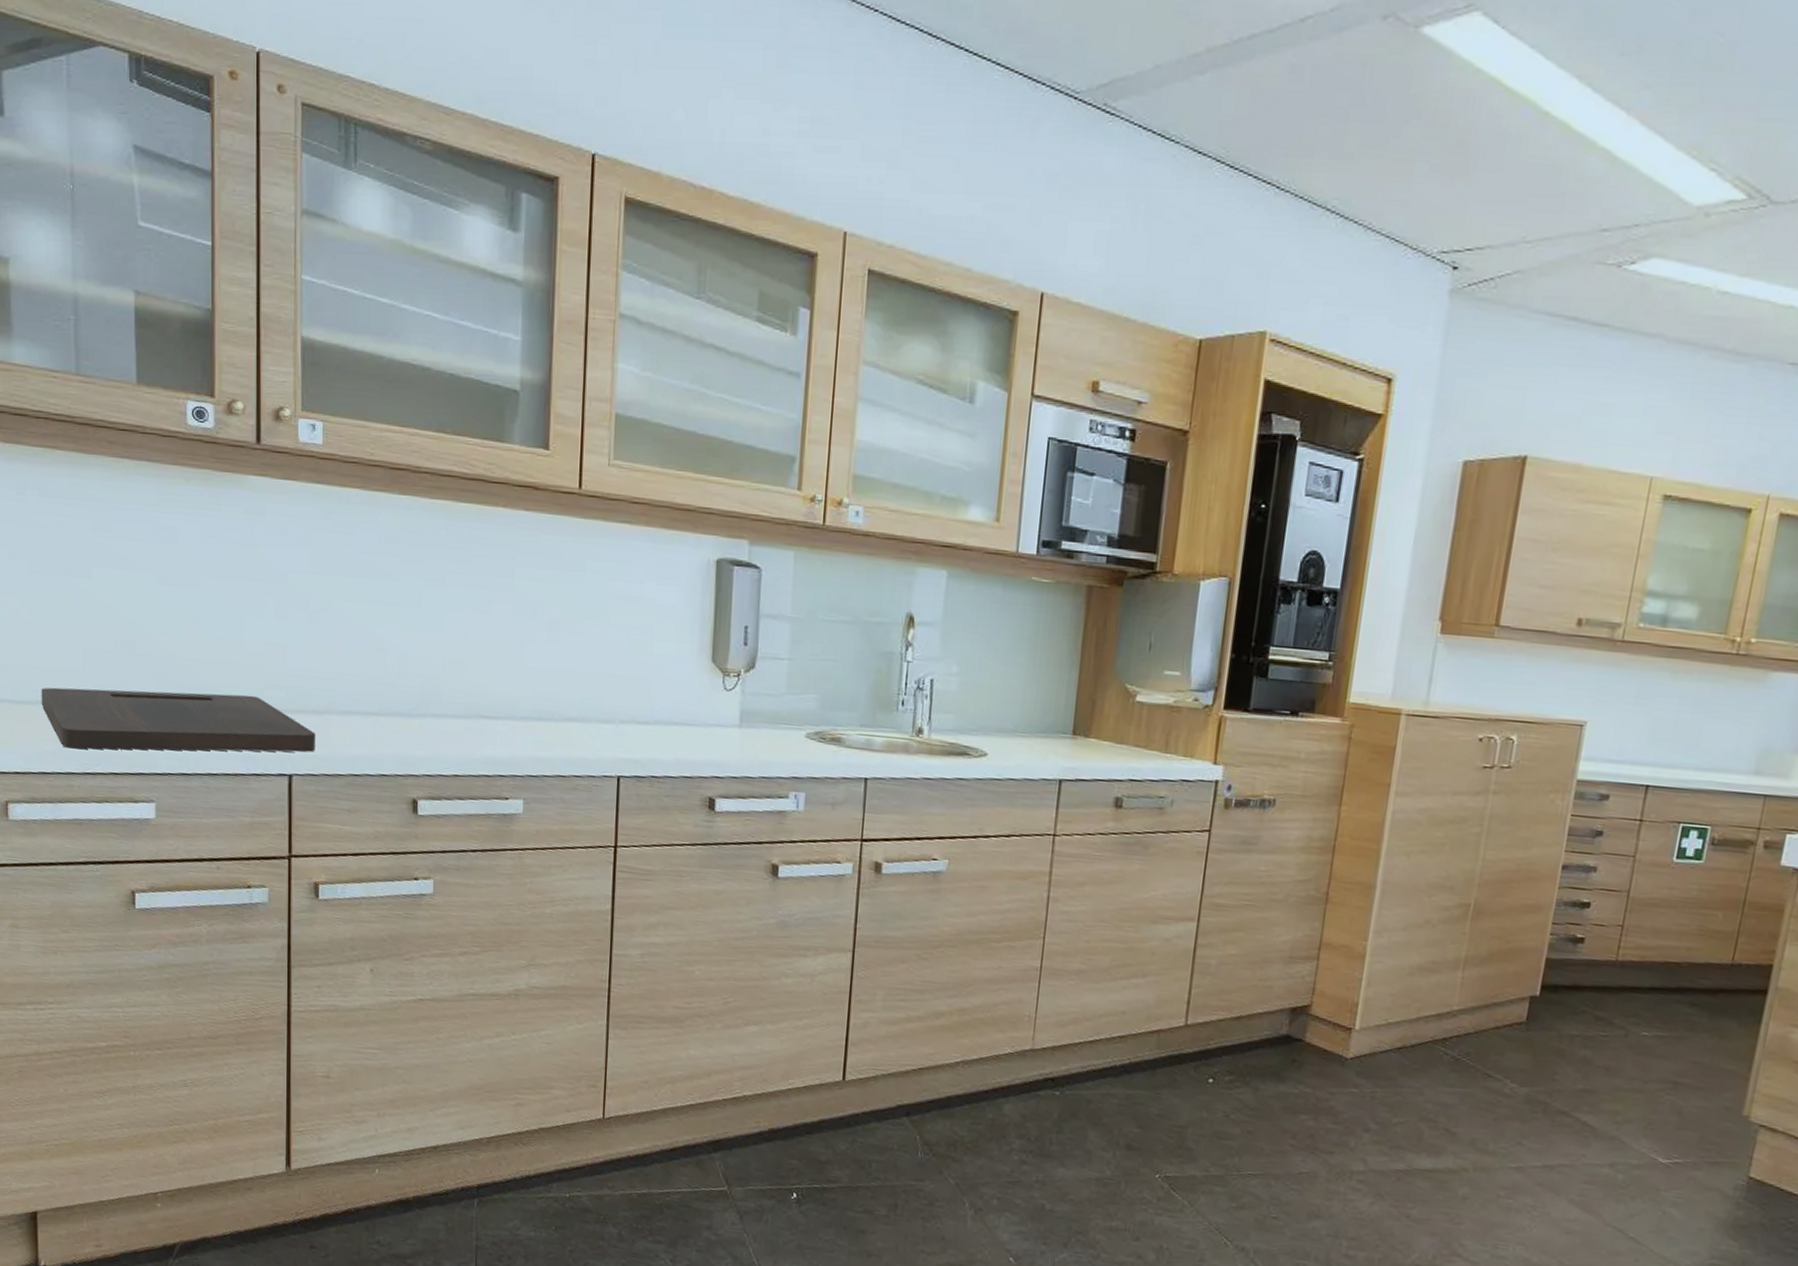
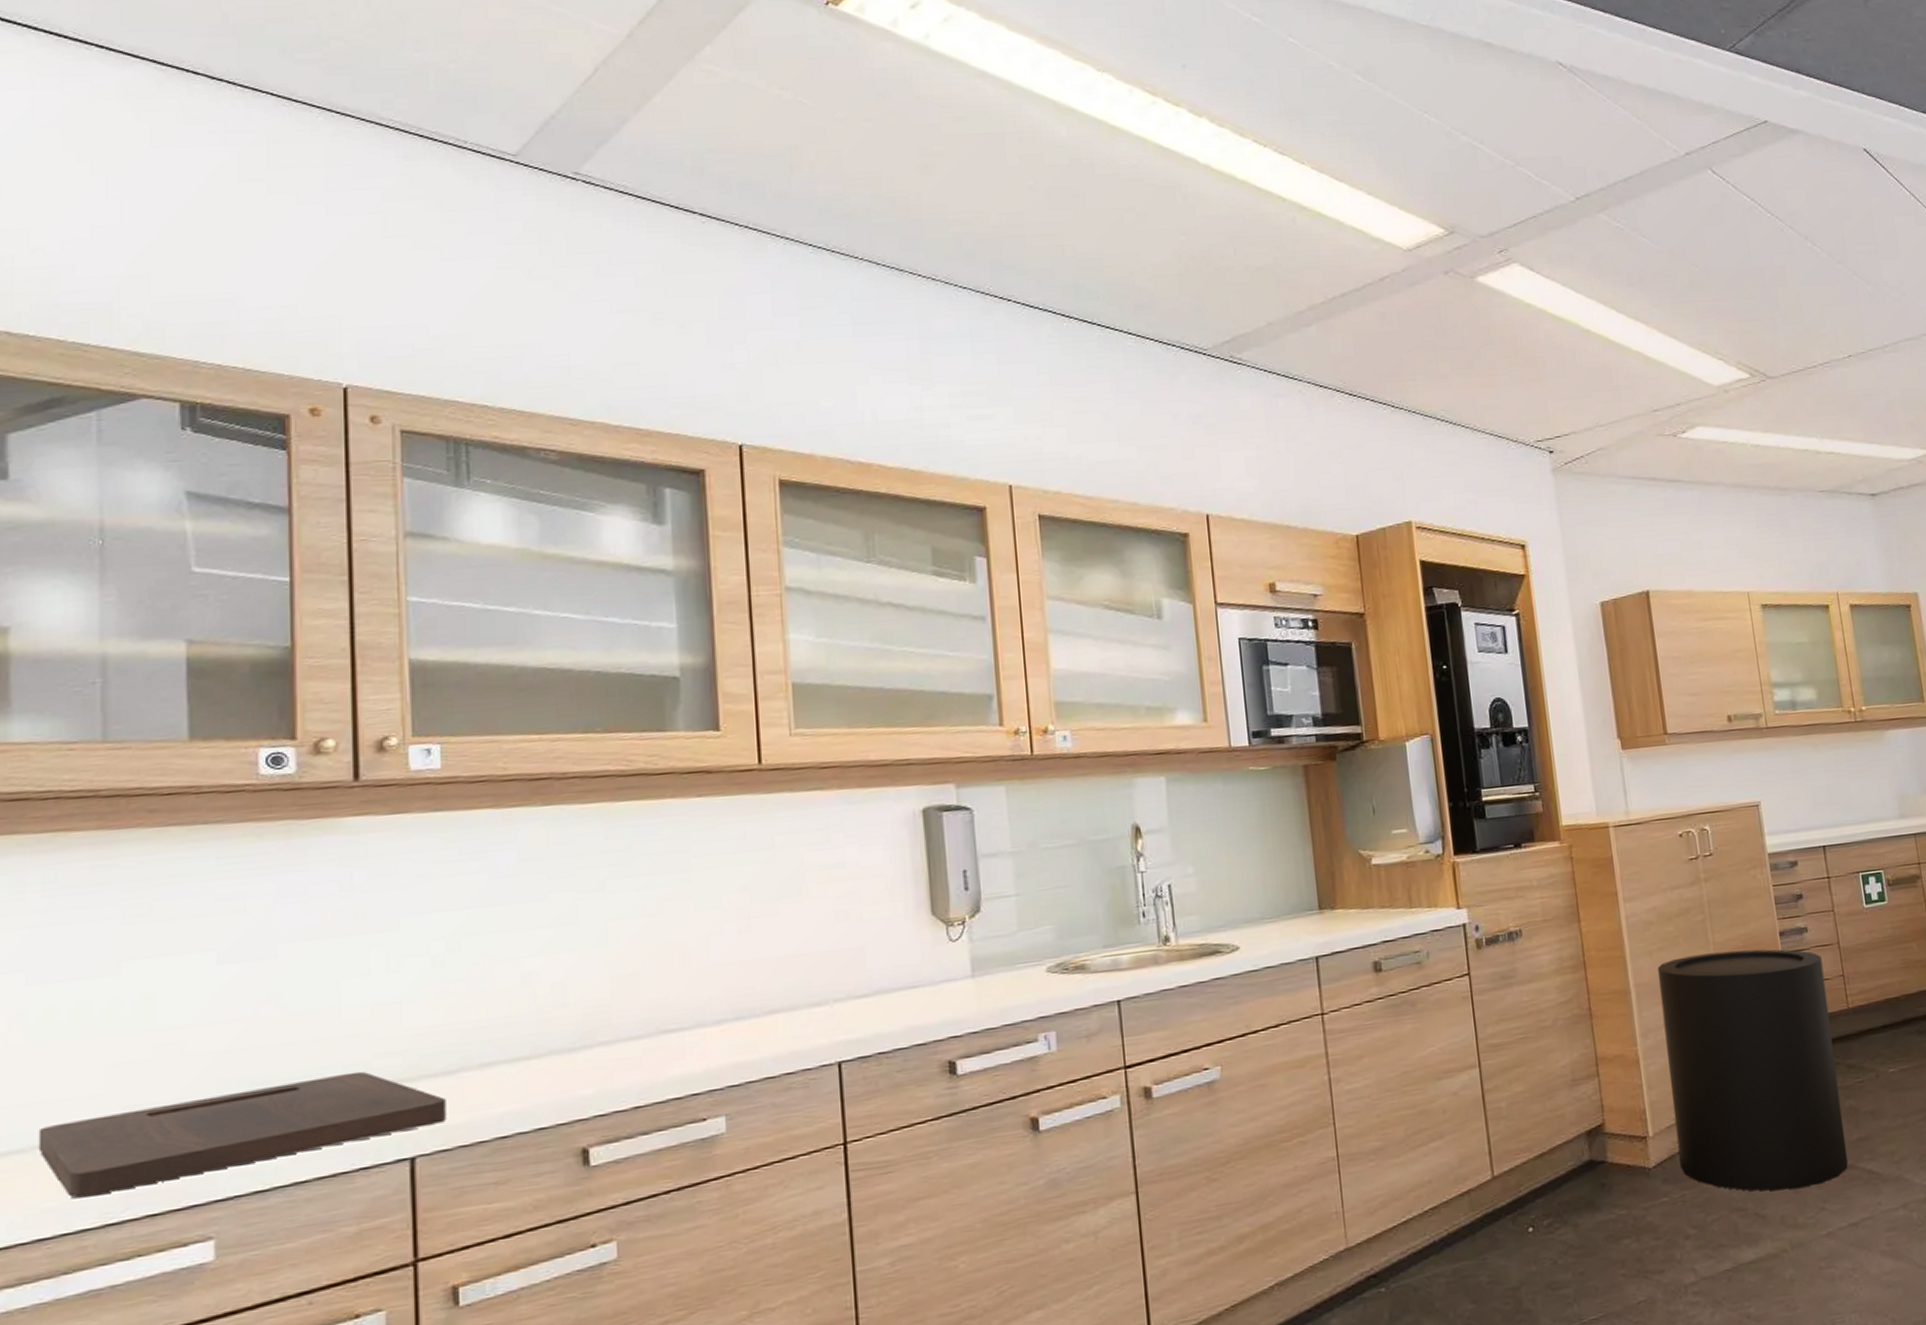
trash can: none [1379,865,1604,1121] -> present [1657,949,1848,1191]

